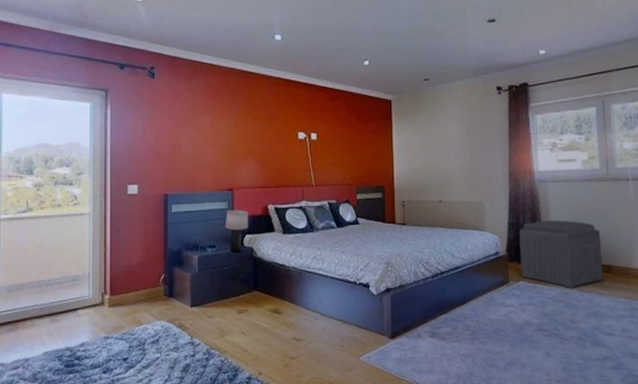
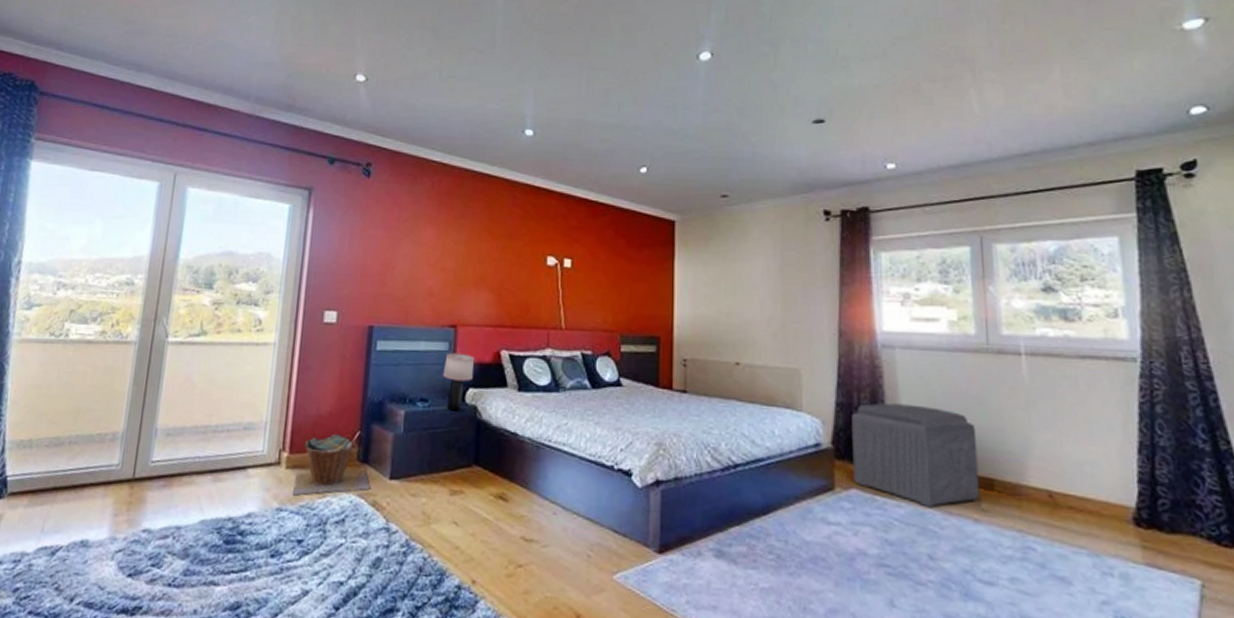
laundry basket: none [116,277,177,326] -> present [293,433,371,496]

